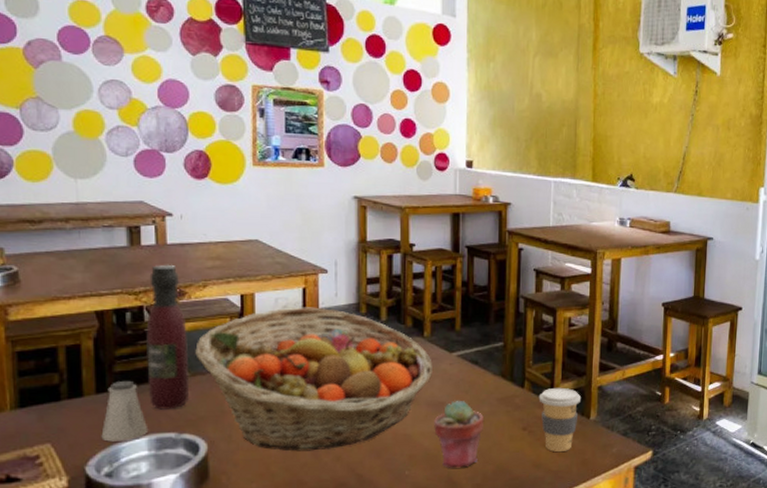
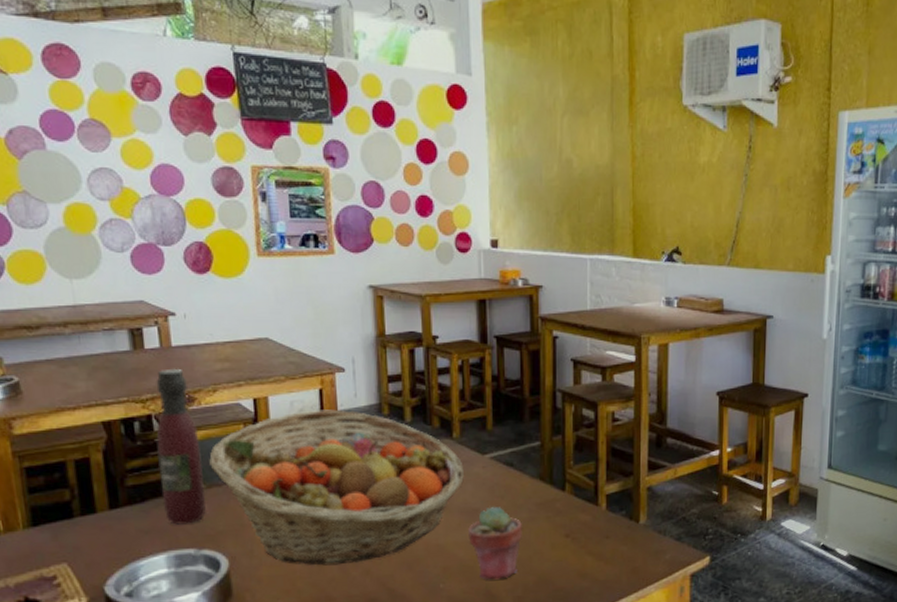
saltshaker: present [101,380,149,442] -> none [118,494,167,560]
coffee cup: present [538,387,582,452] -> none [581,489,629,560]

